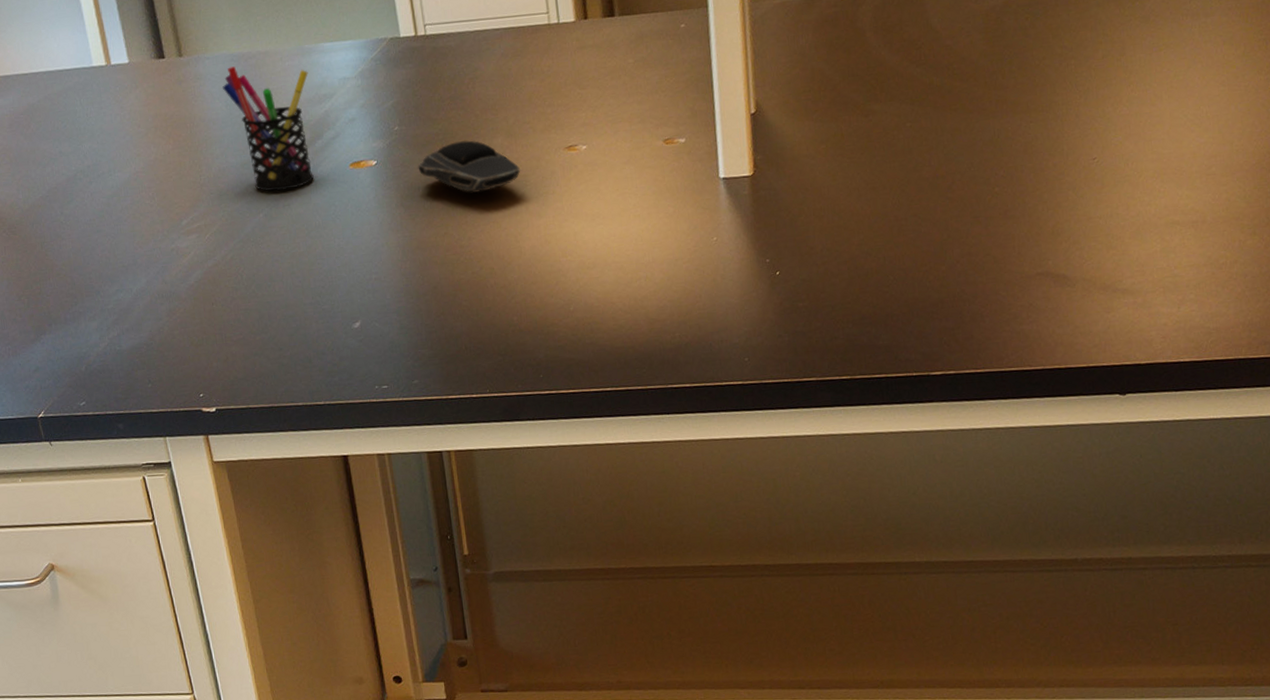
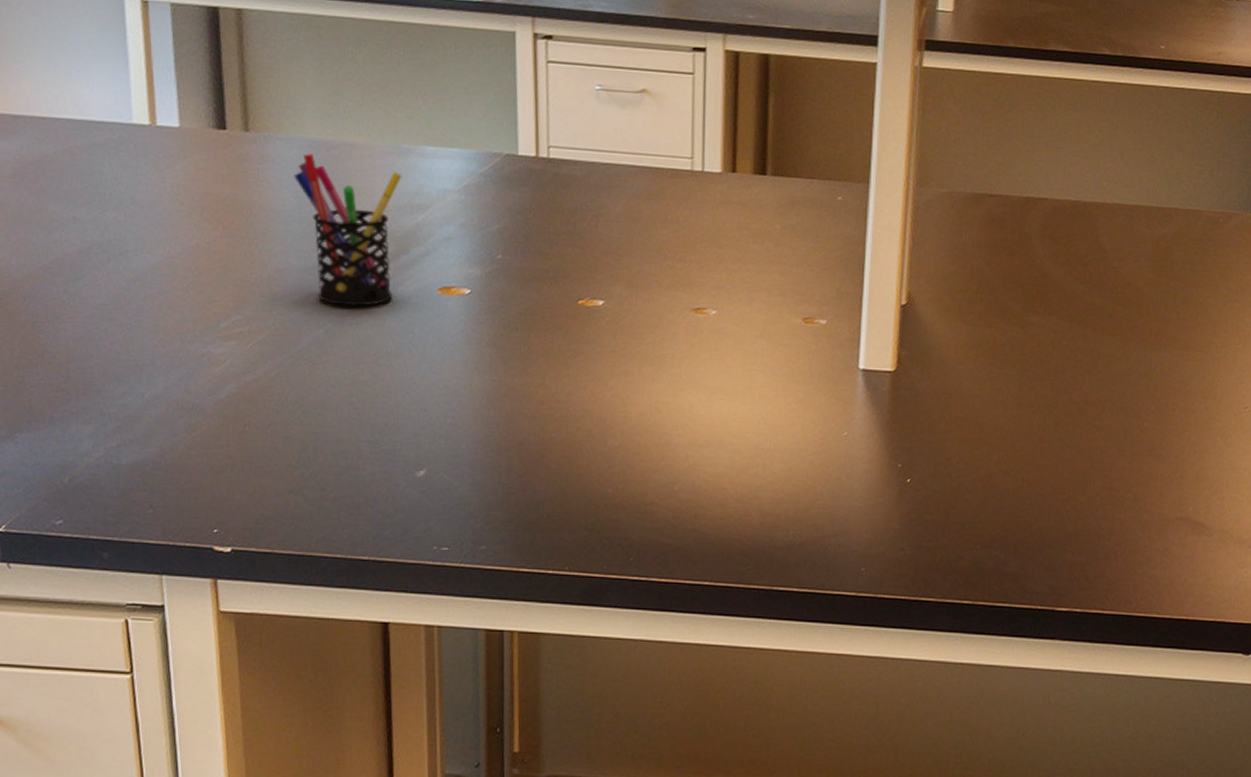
computer mouse: present [418,140,521,194] -> none [519,283,639,345]

